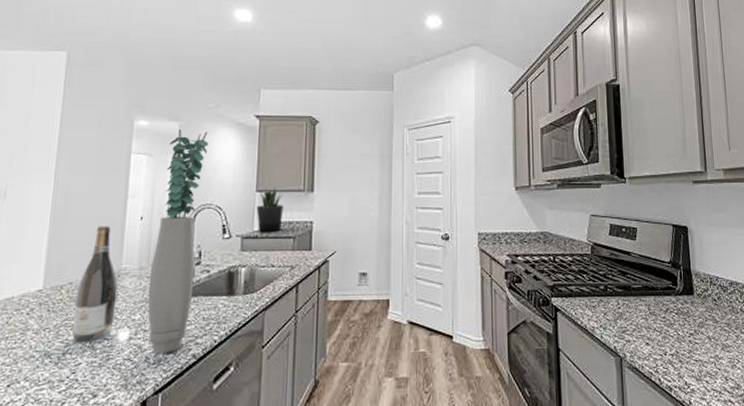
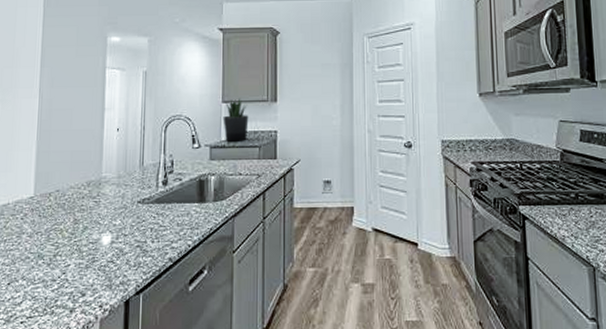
wine bottle: present [72,226,118,344] -> none [61,137,99,246]
vase: present [147,128,209,353] -> none [126,43,176,256]

